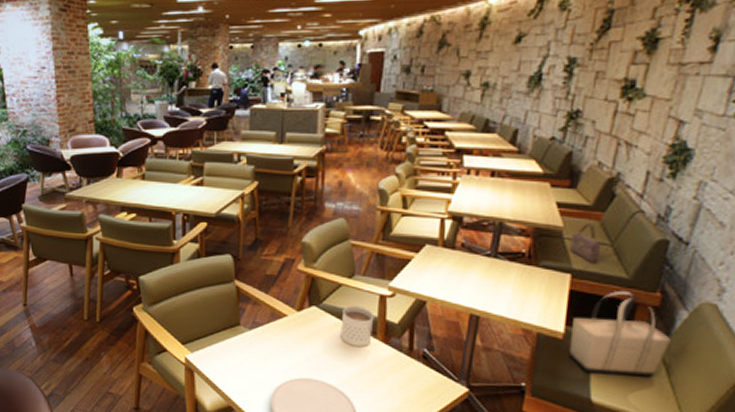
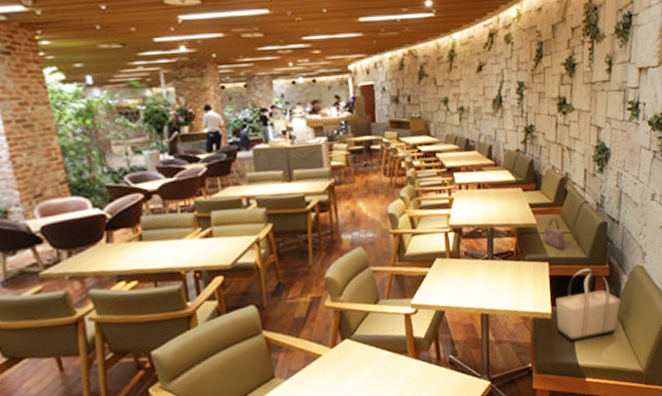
mug: present [340,306,375,348] -> none [373,329,404,370]

